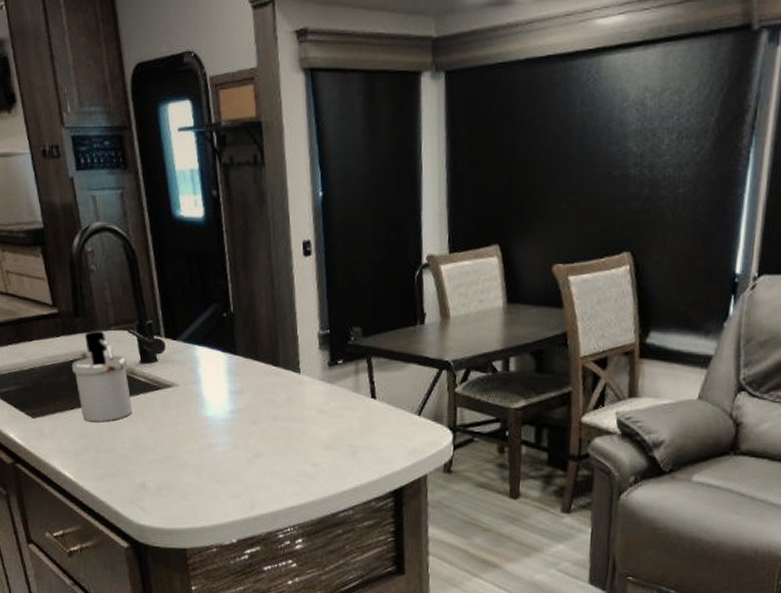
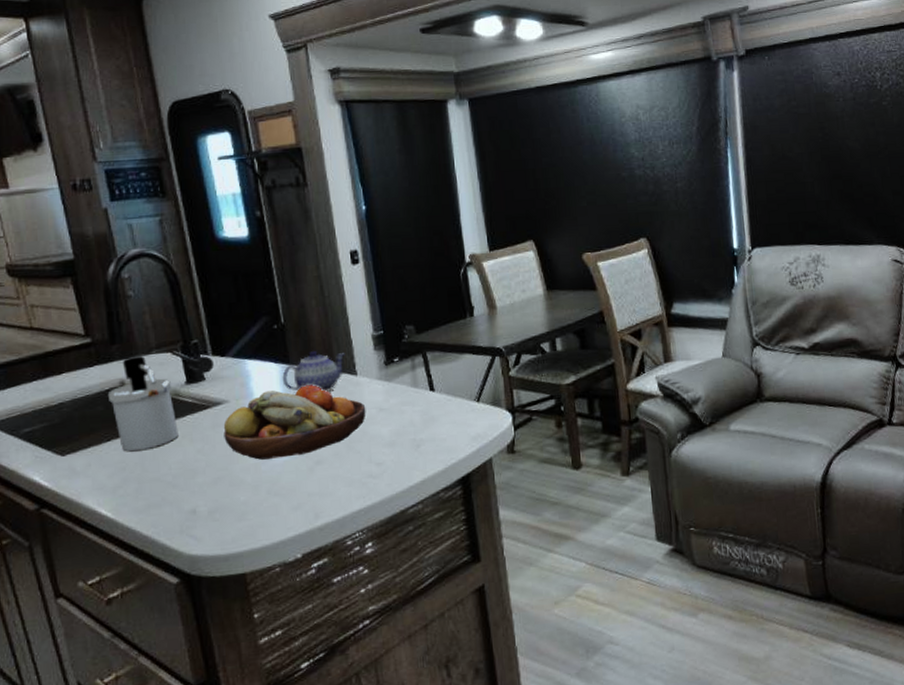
fruit bowl: none [172,378,306,446] -> present [223,385,366,460]
teapot: none [228,344,290,387] -> present [282,351,345,392]

